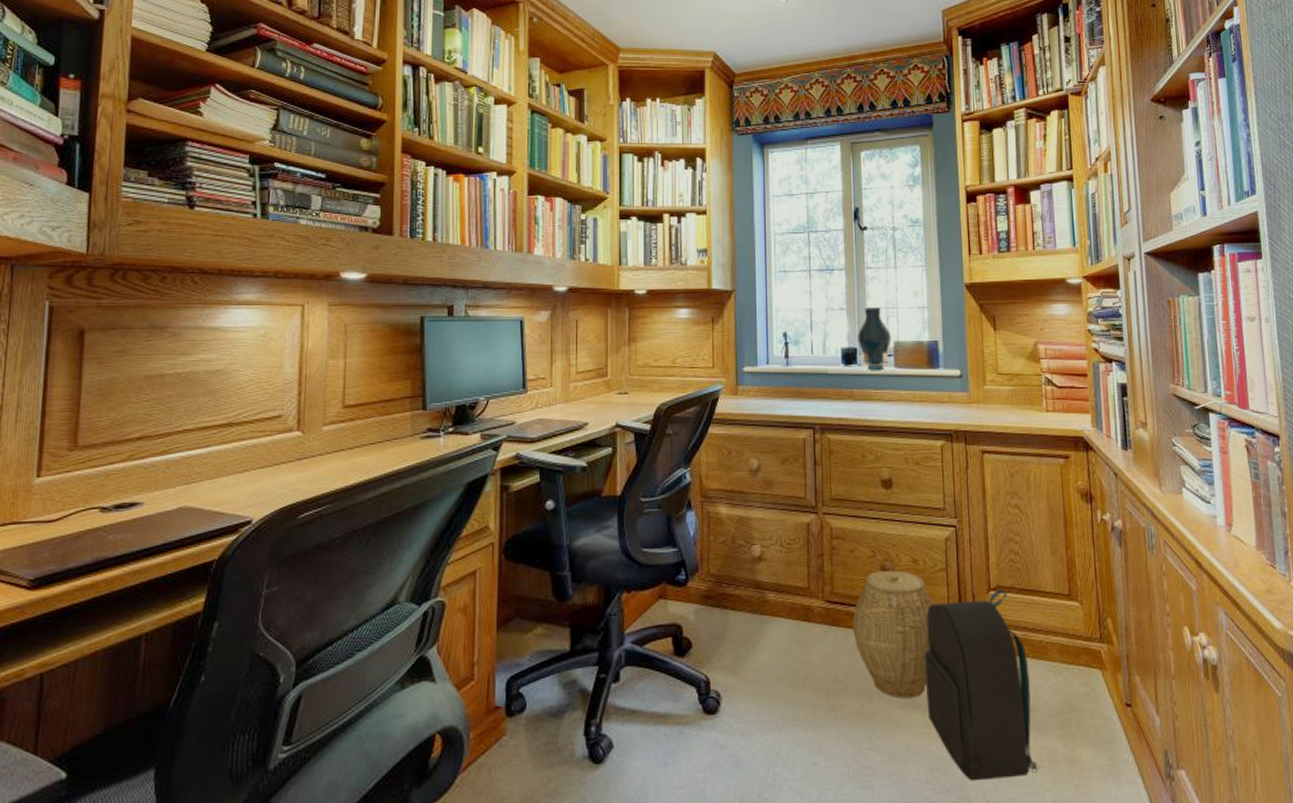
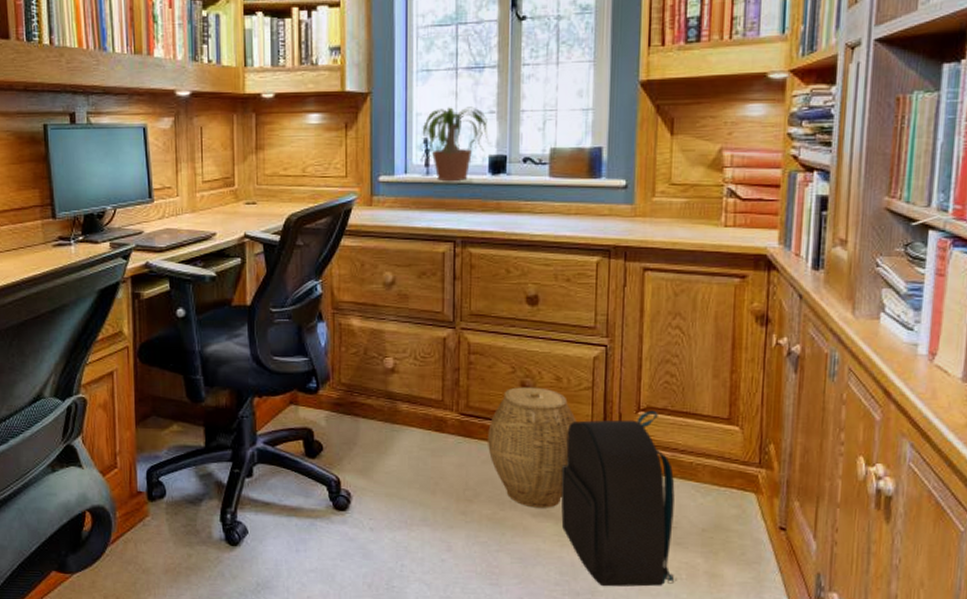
potted plant: none [777,304,841,371] -> present [417,107,489,181]
vase: present [856,307,891,370] -> none [507,110,547,180]

